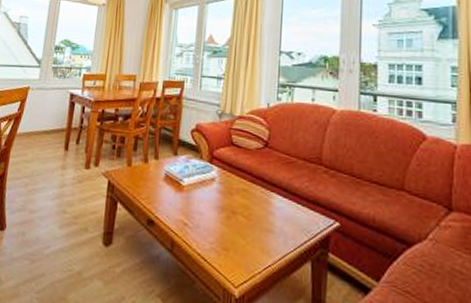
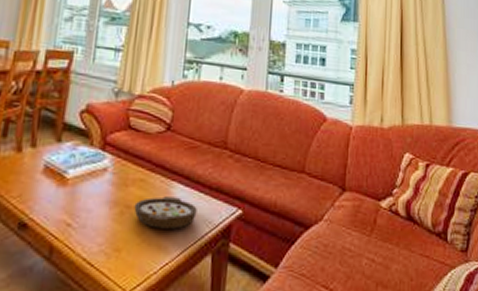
bowl: none [238,205,296,235] -> present [134,196,197,229]

